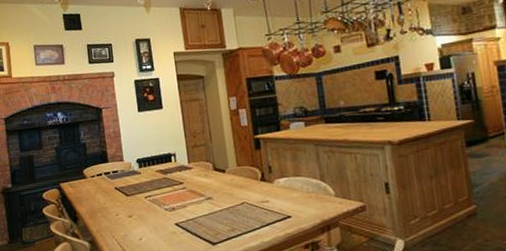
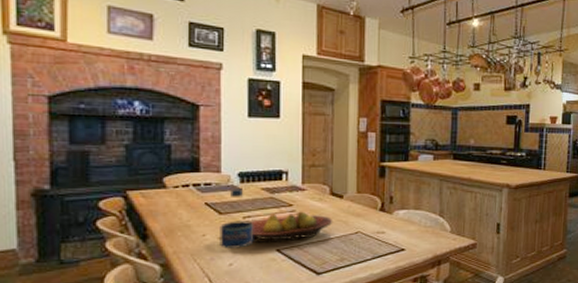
water bottle: none [128,173,155,226] -> present [220,189,253,250]
fruit bowl: none [151,187,220,220] -> present [250,211,333,244]

